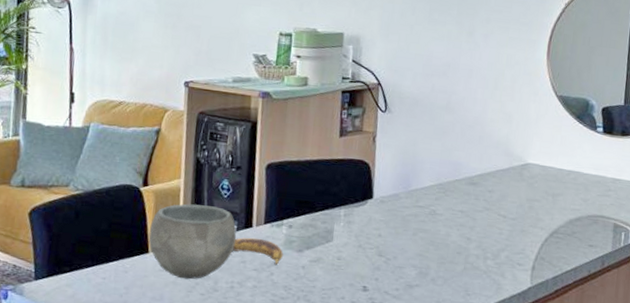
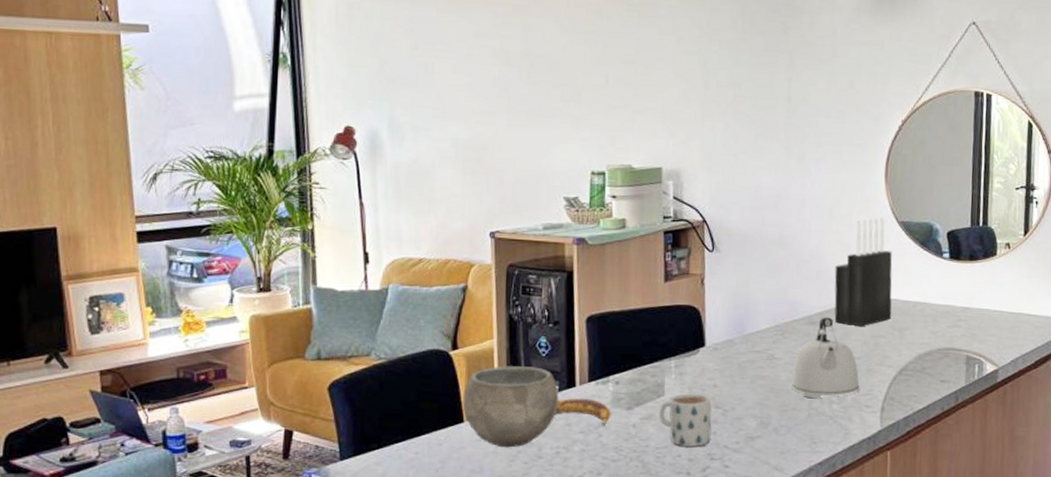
mug: none [326,240,376,291] -> present [658,393,712,447]
kettle: none [451,179,513,254] -> present [792,317,860,399]
knife block: none [493,90,550,191] -> present [834,216,893,327]

